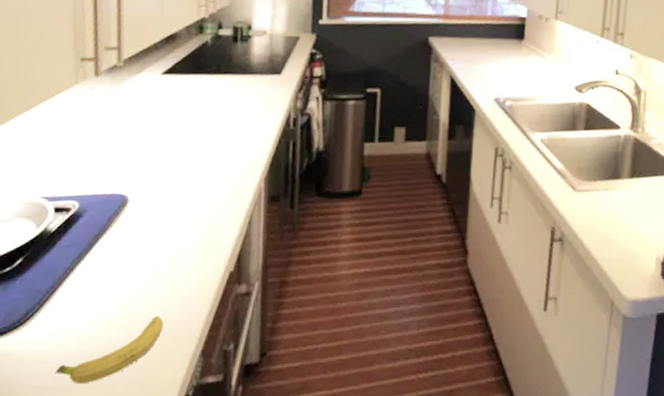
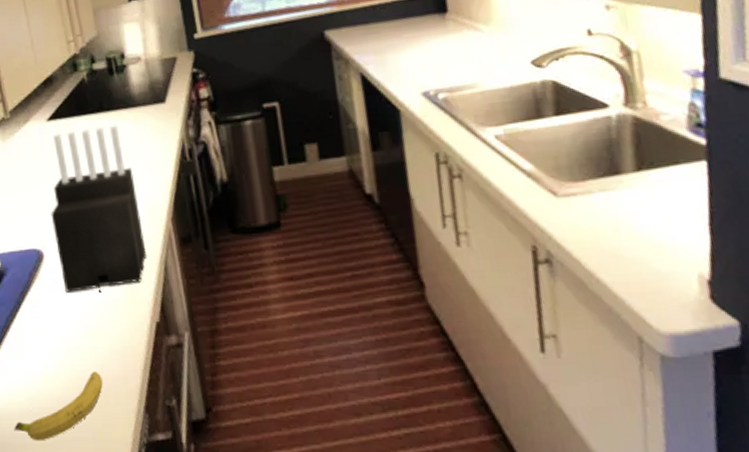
knife block: none [143,88,237,241] -> present [51,125,147,293]

